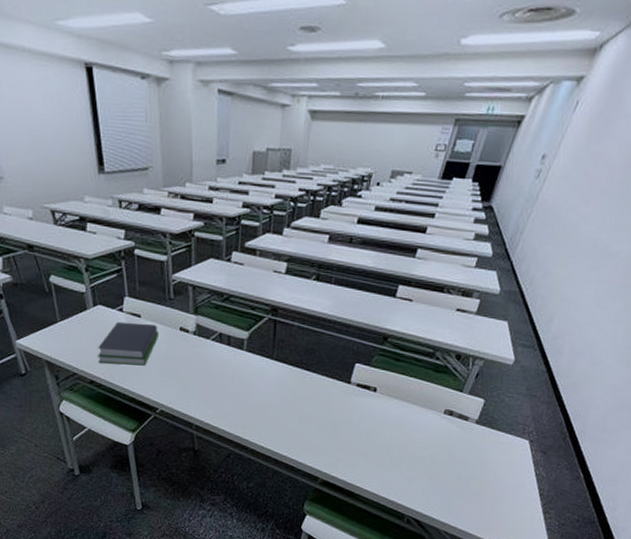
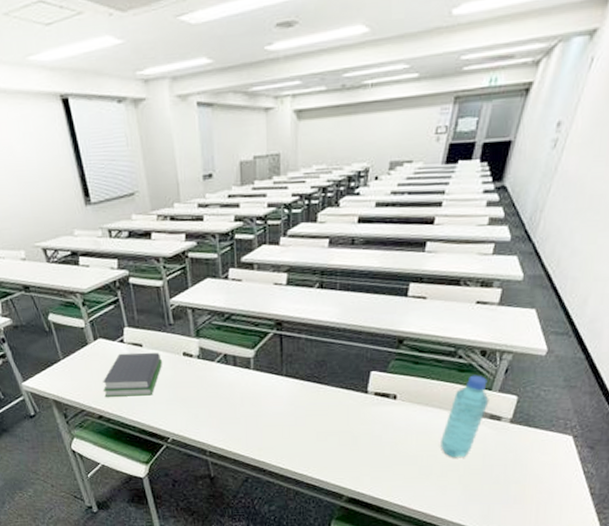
water bottle: none [412,376,460,451] -> present [441,375,489,457]

